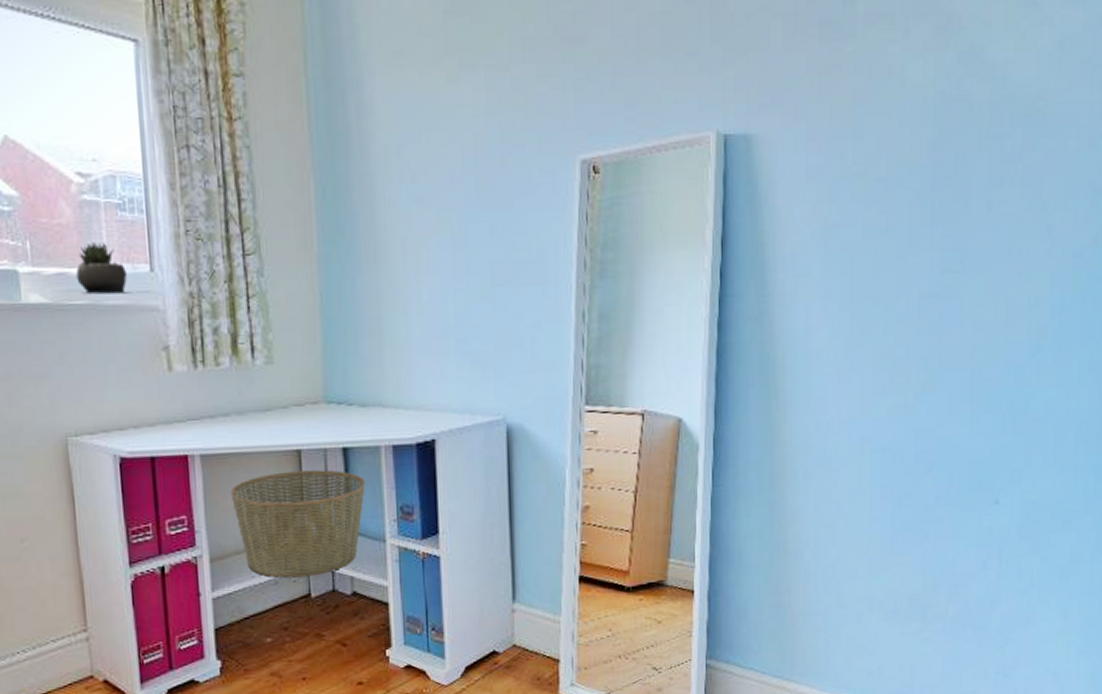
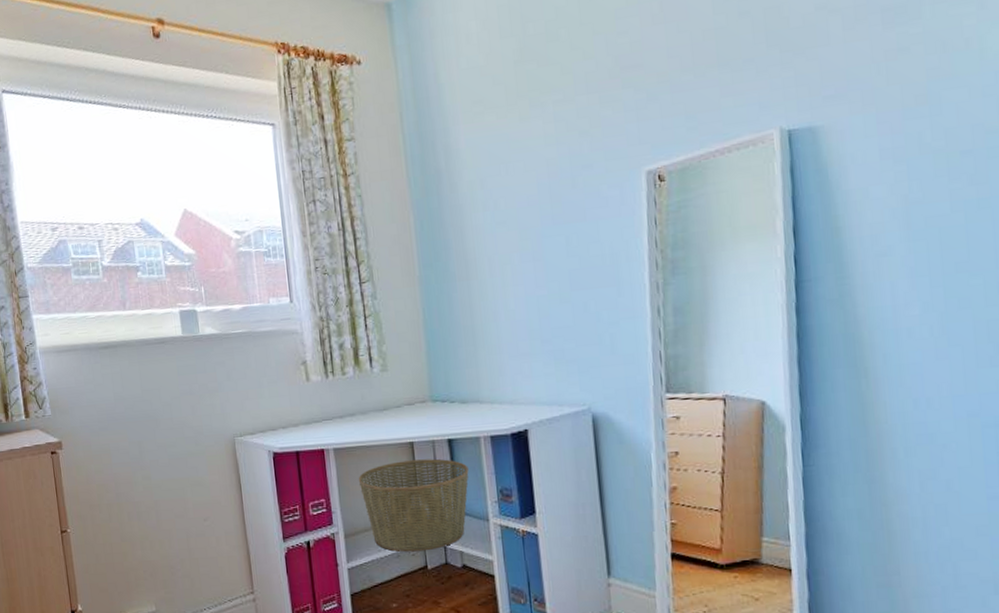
succulent plant: present [76,242,133,295] -> none [236,283,278,325]

